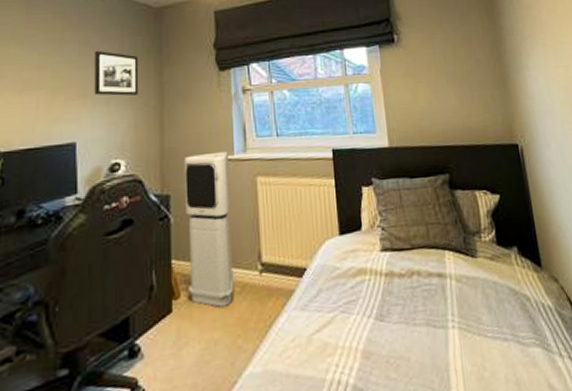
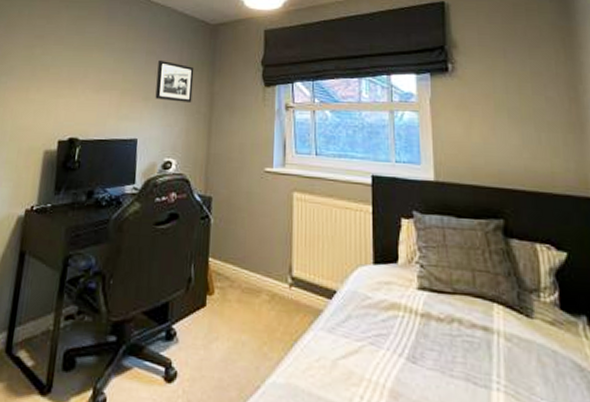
air purifier: present [183,151,234,307] -> none [221,163,268,312]

